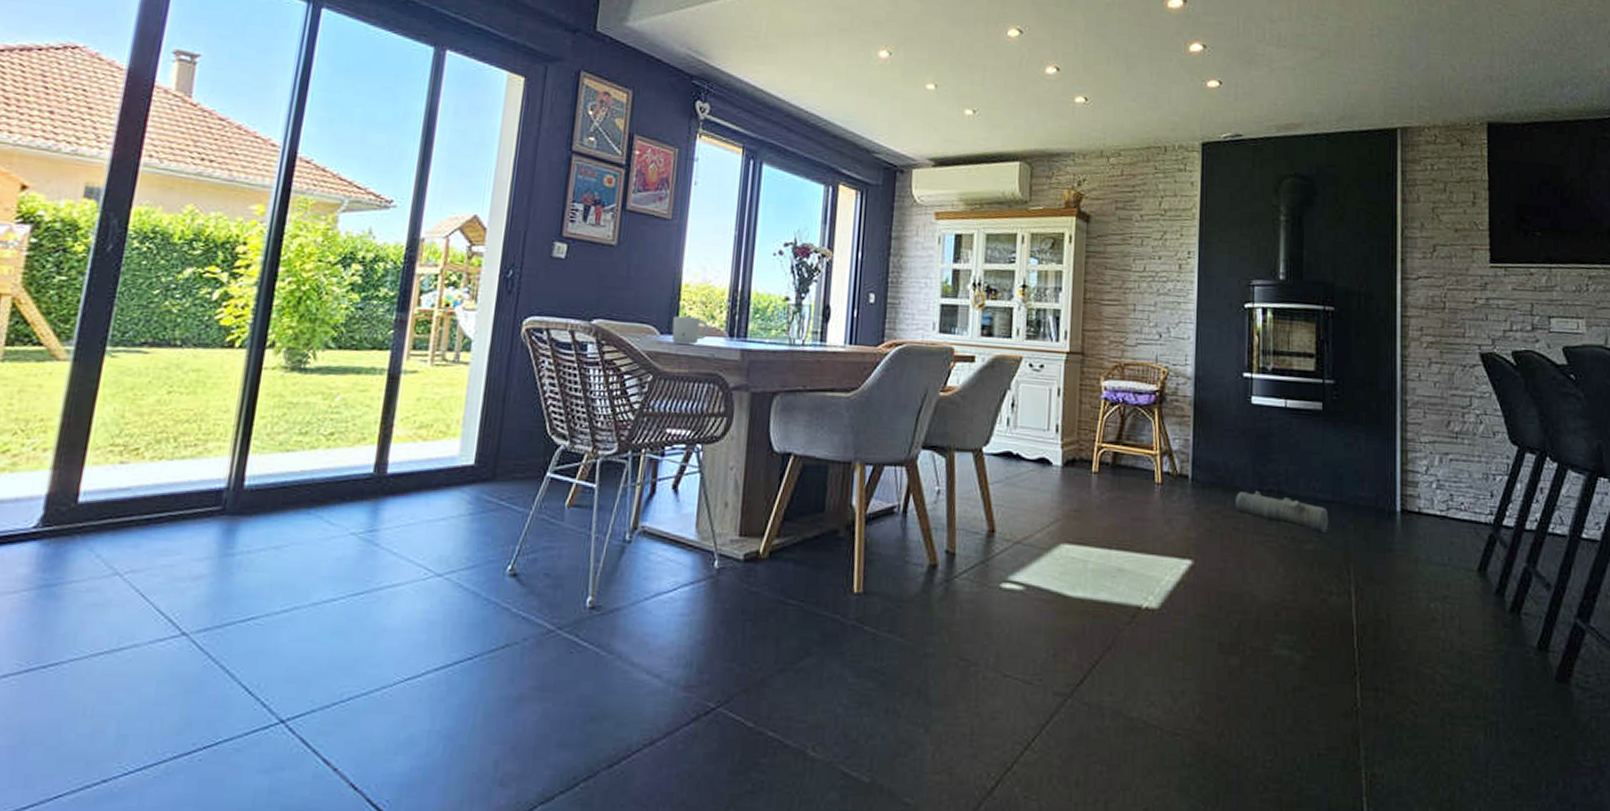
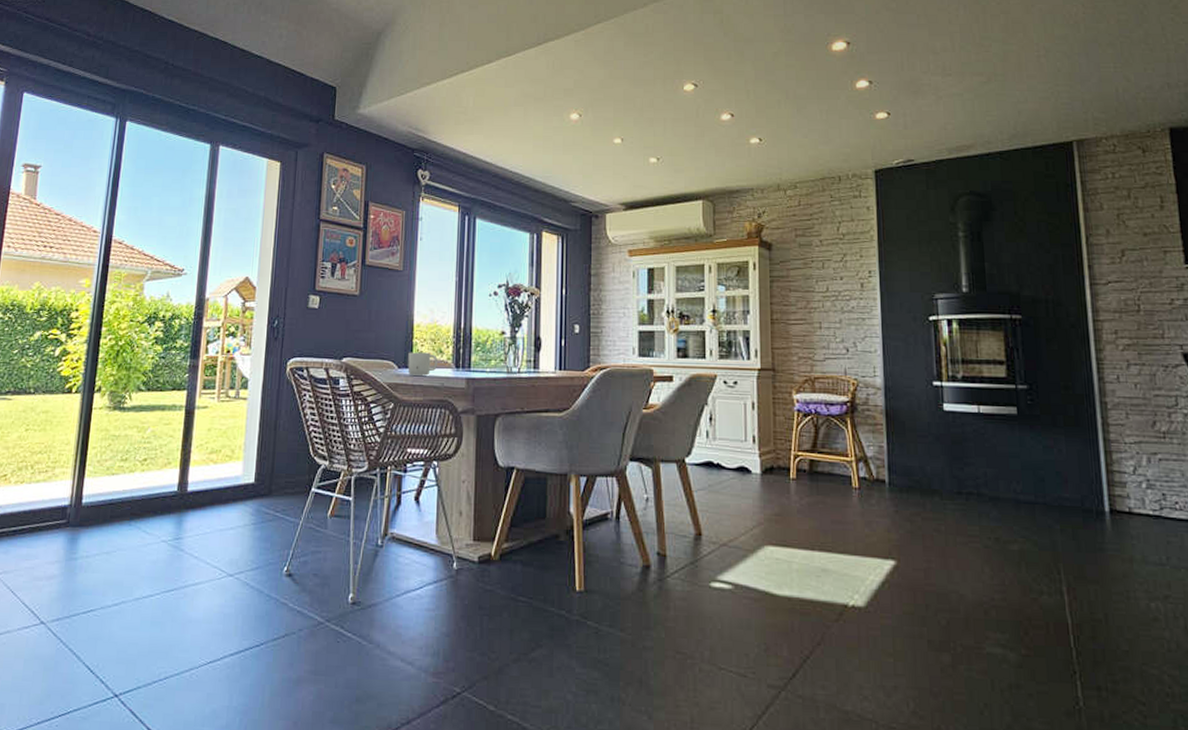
decorative log: present [1235,490,1329,532] -> none [934,493,1034,533]

